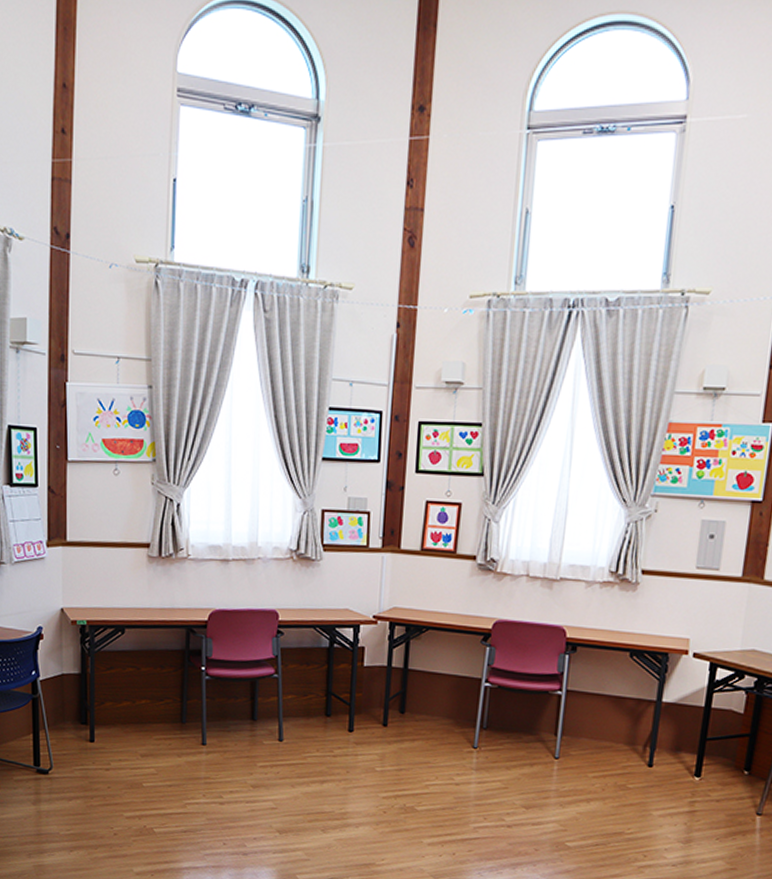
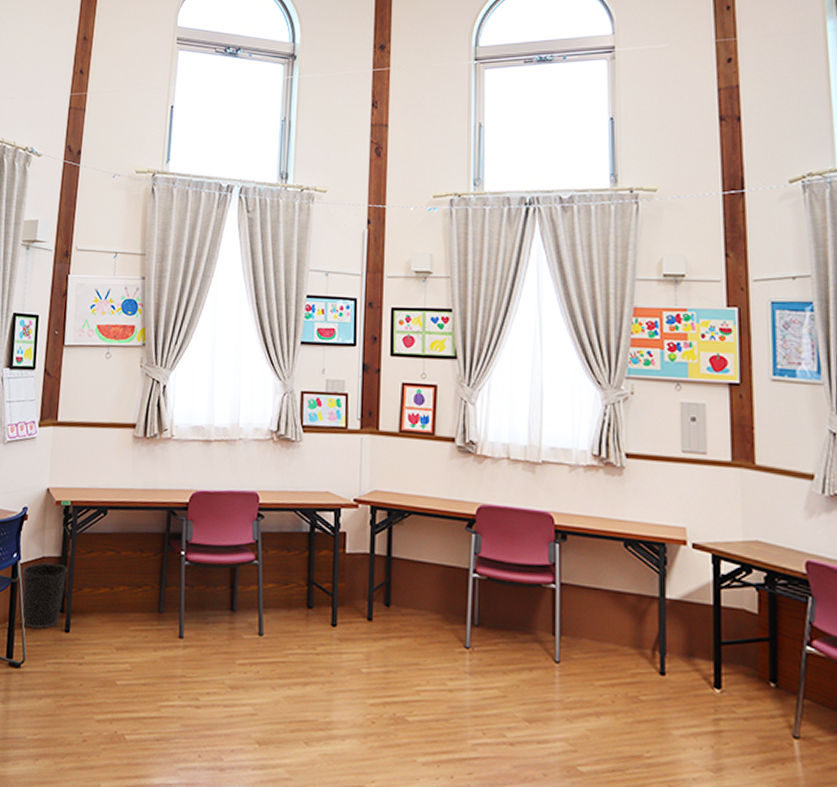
wastebasket: none [43,679,89,740] -> present [22,563,68,629]

